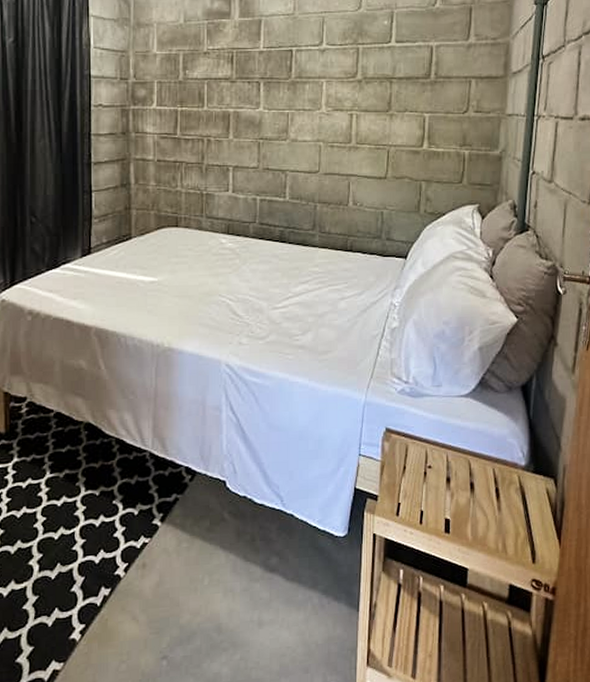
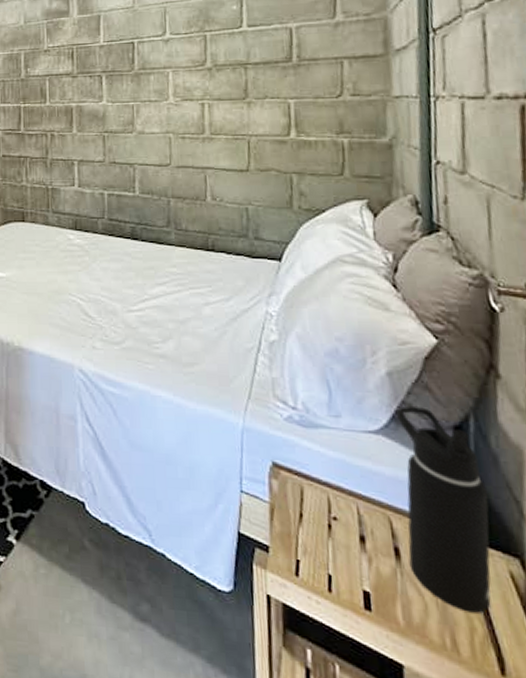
water bottle: none [480,373,539,523] -> present [395,406,491,613]

